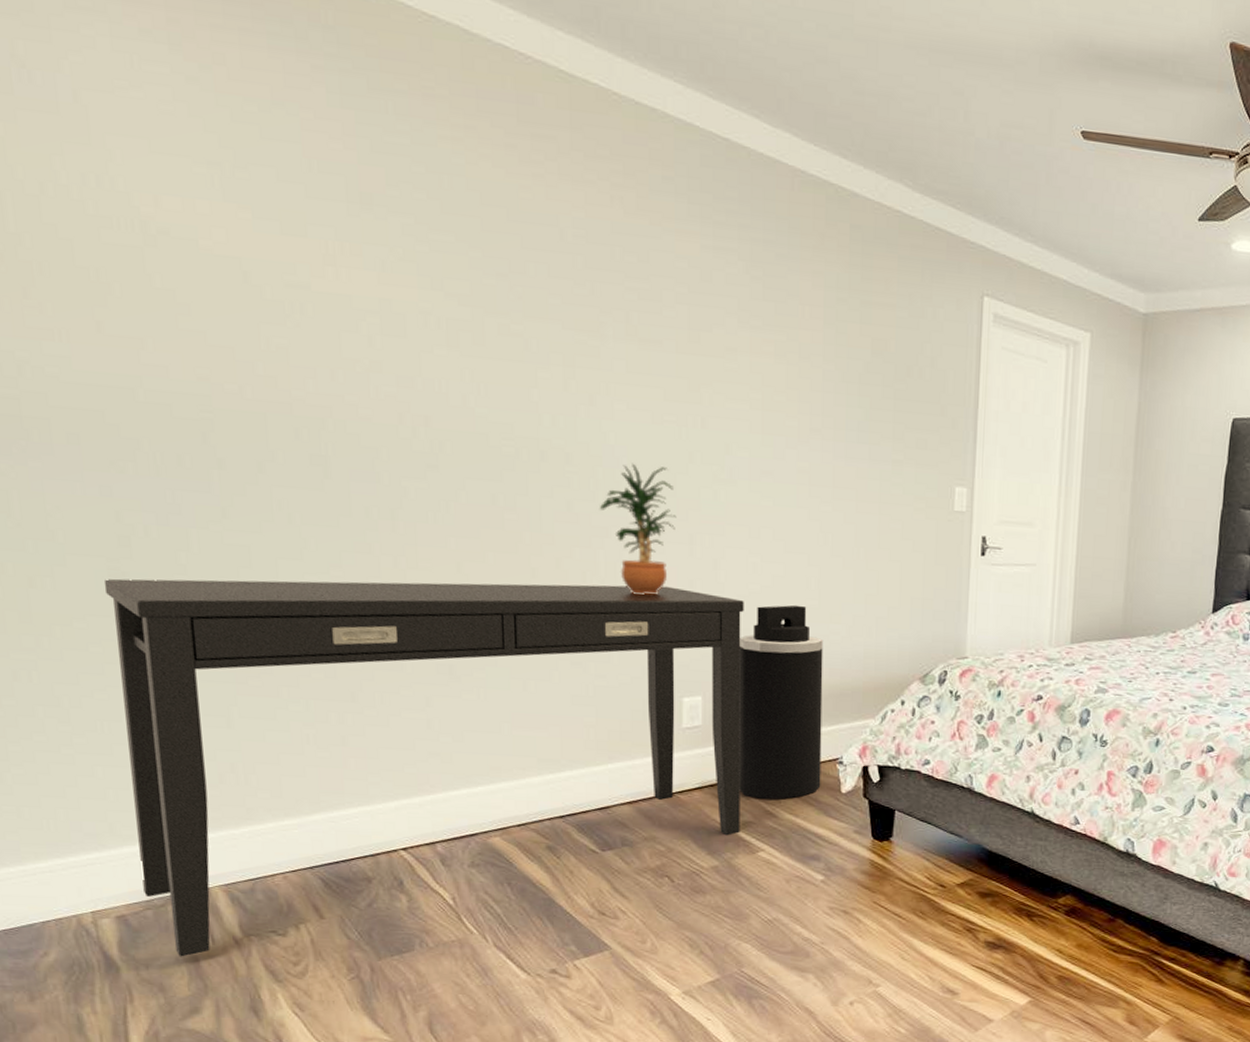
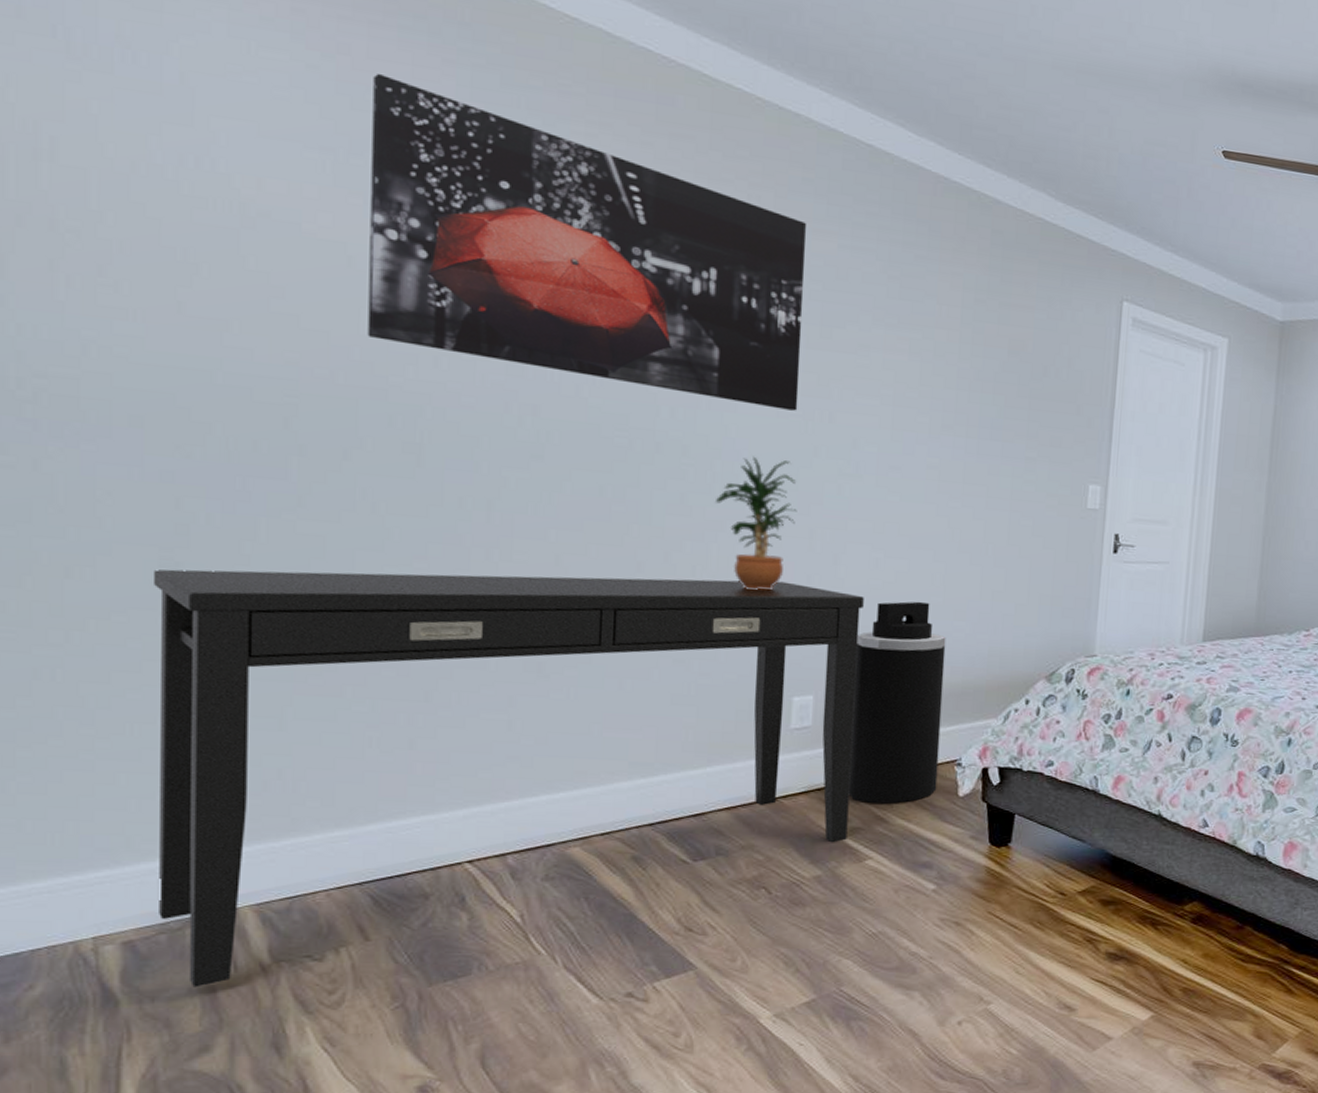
wall art: none [249,82,671,417] -> present [367,73,807,411]

